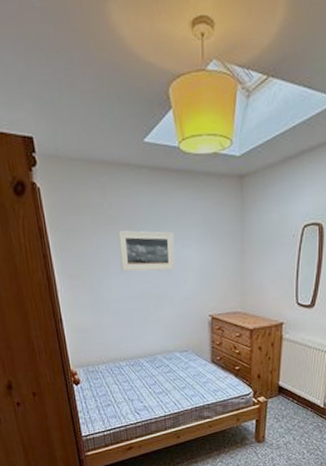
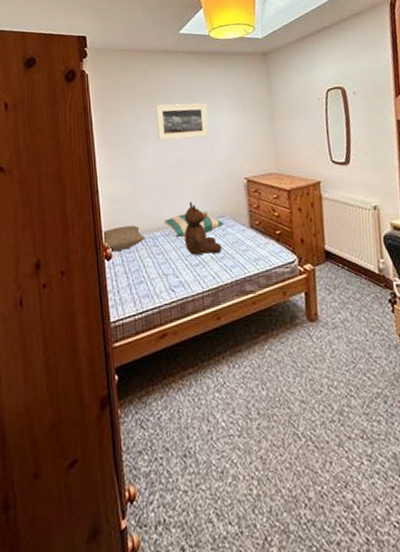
pillow: none [69,354,112,377] -> present [103,225,146,251]
pillow: none [128,345,187,369] -> present [163,211,225,238]
teddy bear: none [149,335,184,384] -> present [184,202,222,255]

